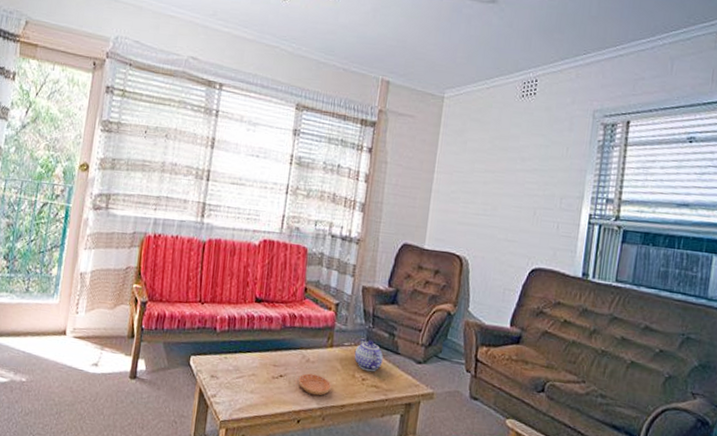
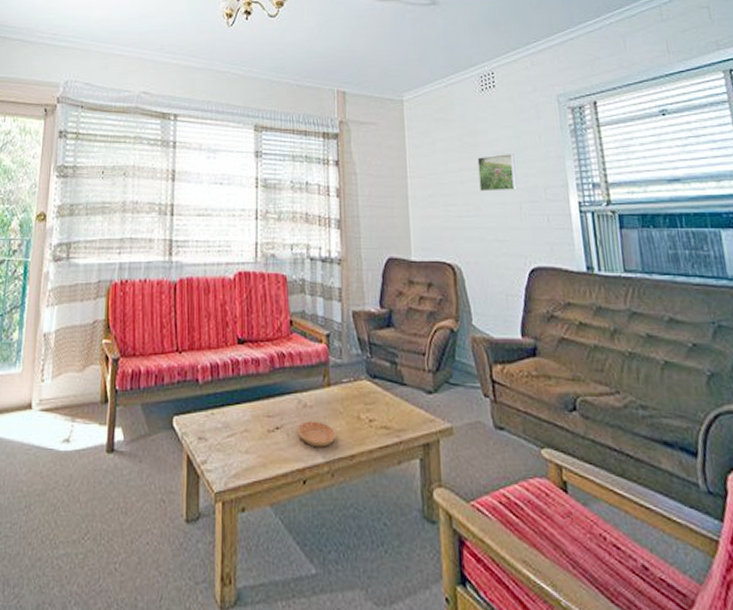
teapot: present [354,338,383,372] -> none [355,371,389,411]
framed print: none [500,160,540,196] -> present [477,154,517,191]

